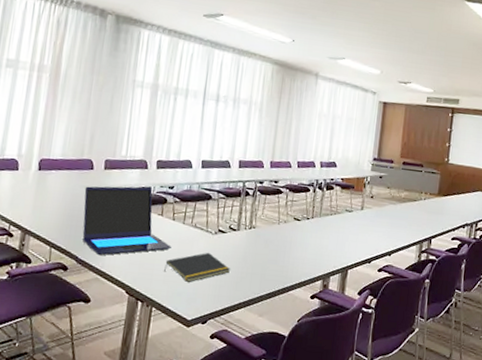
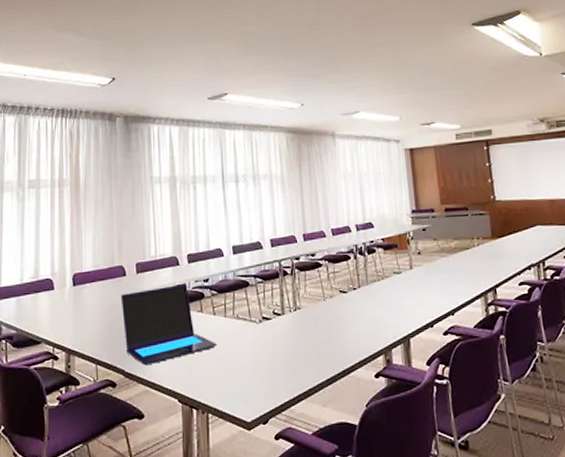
notepad: present [164,252,231,282] -> none [214,343,283,380]

